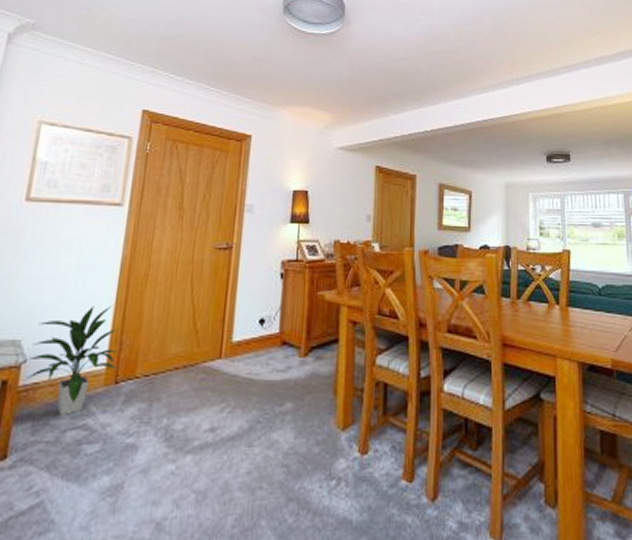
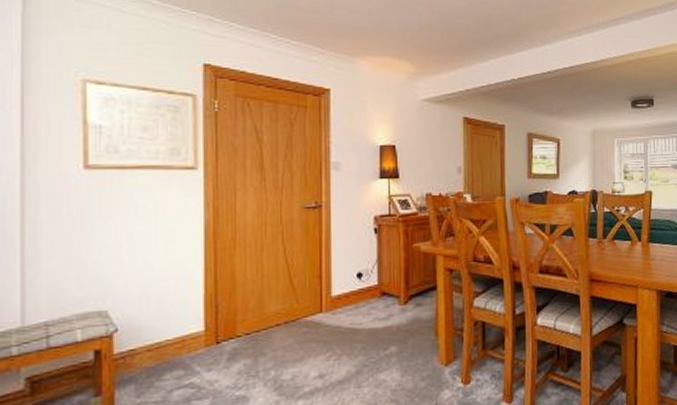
indoor plant: present [25,304,119,415] -> none [118,269,216,377]

